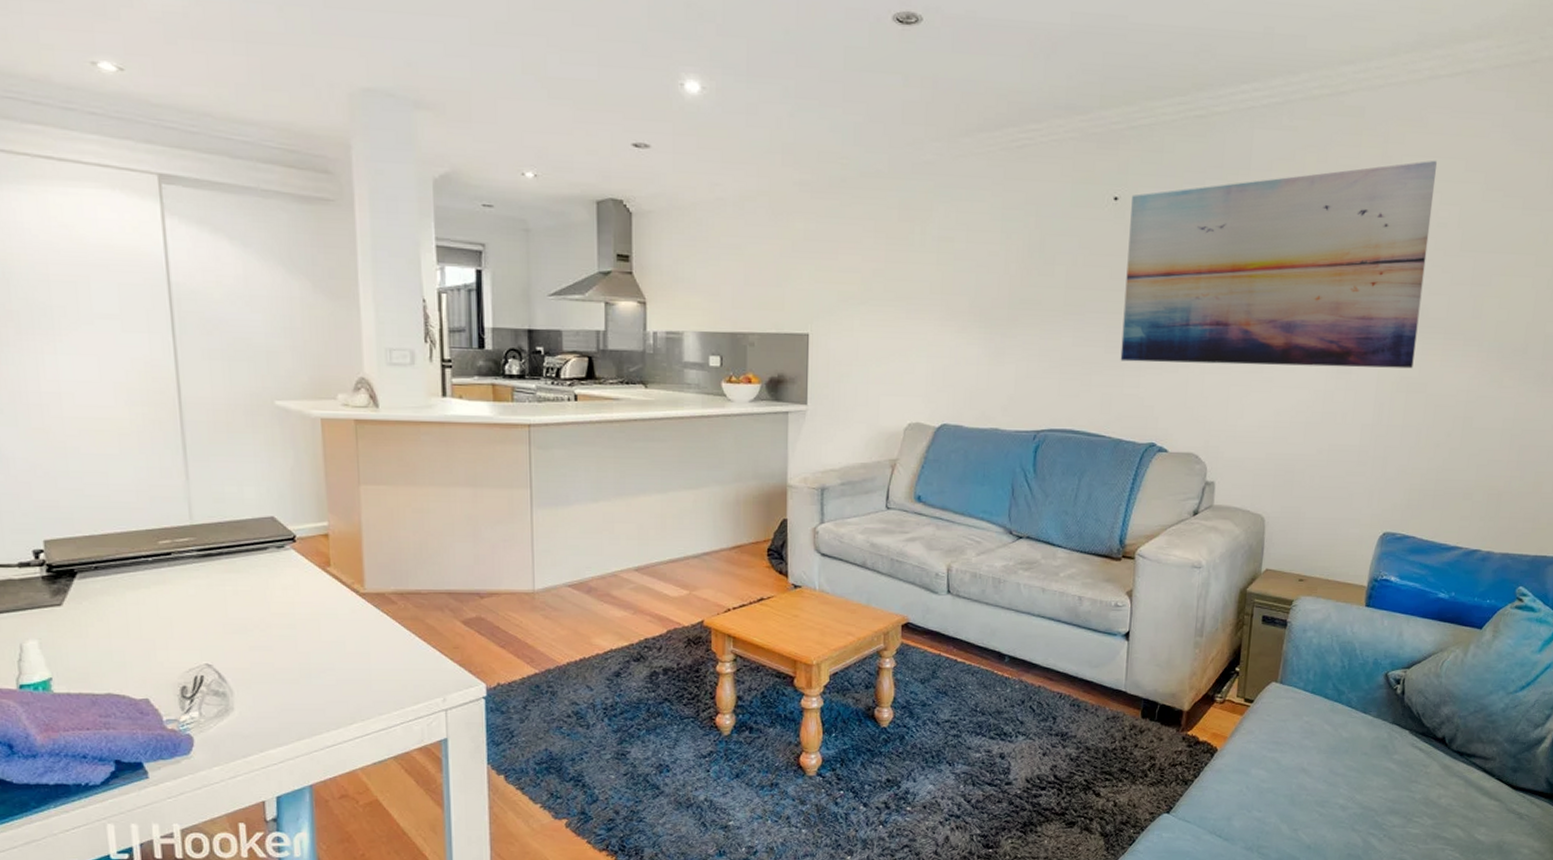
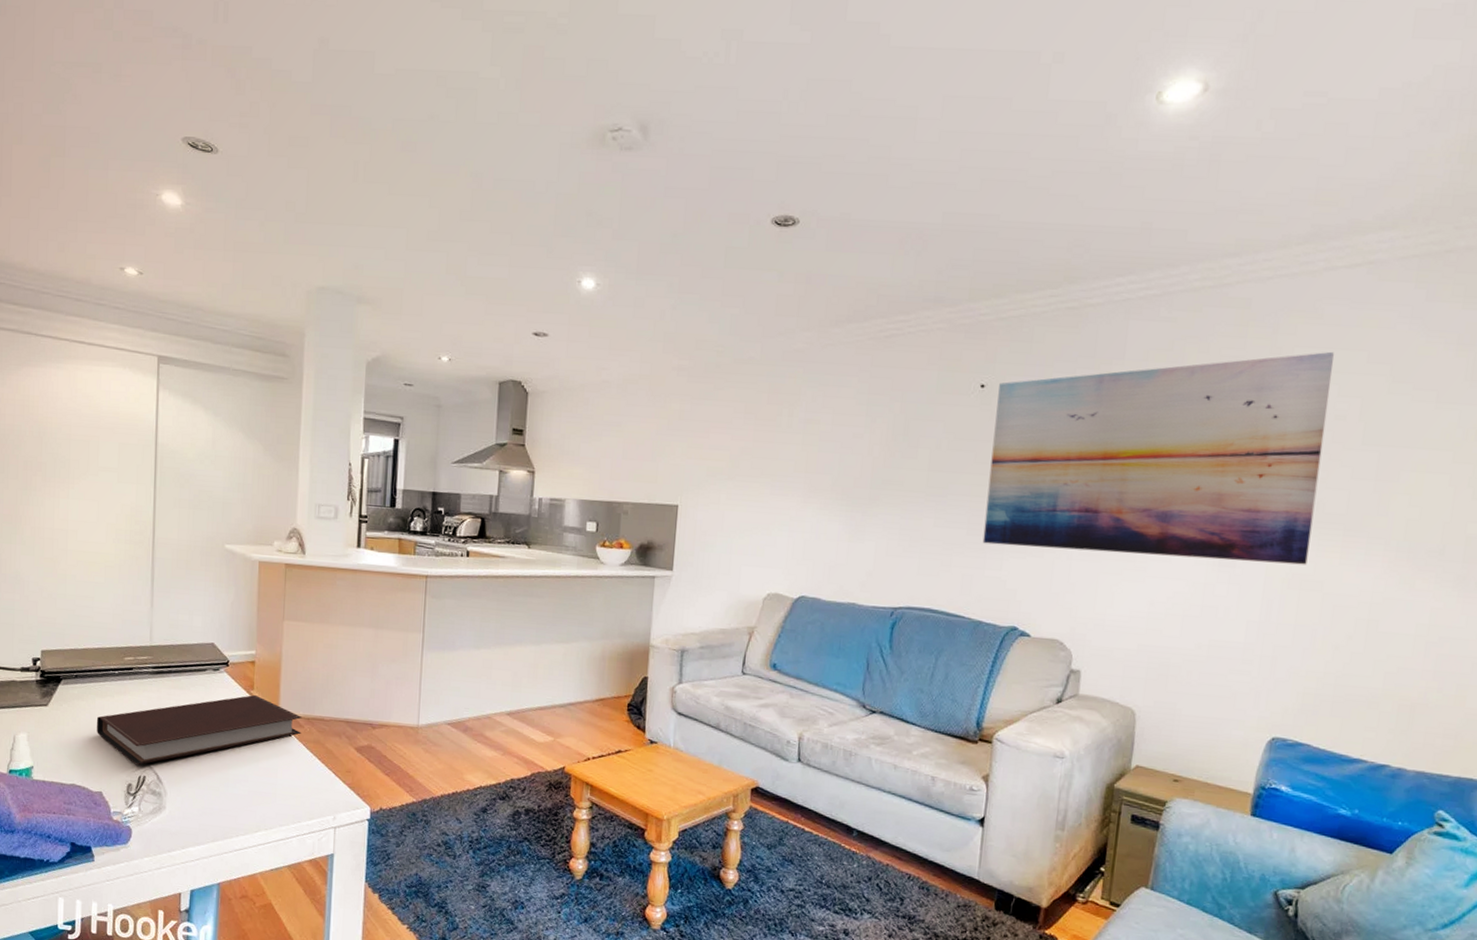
notebook: none [131,573,395,664] -> present [97,695,302,765]

